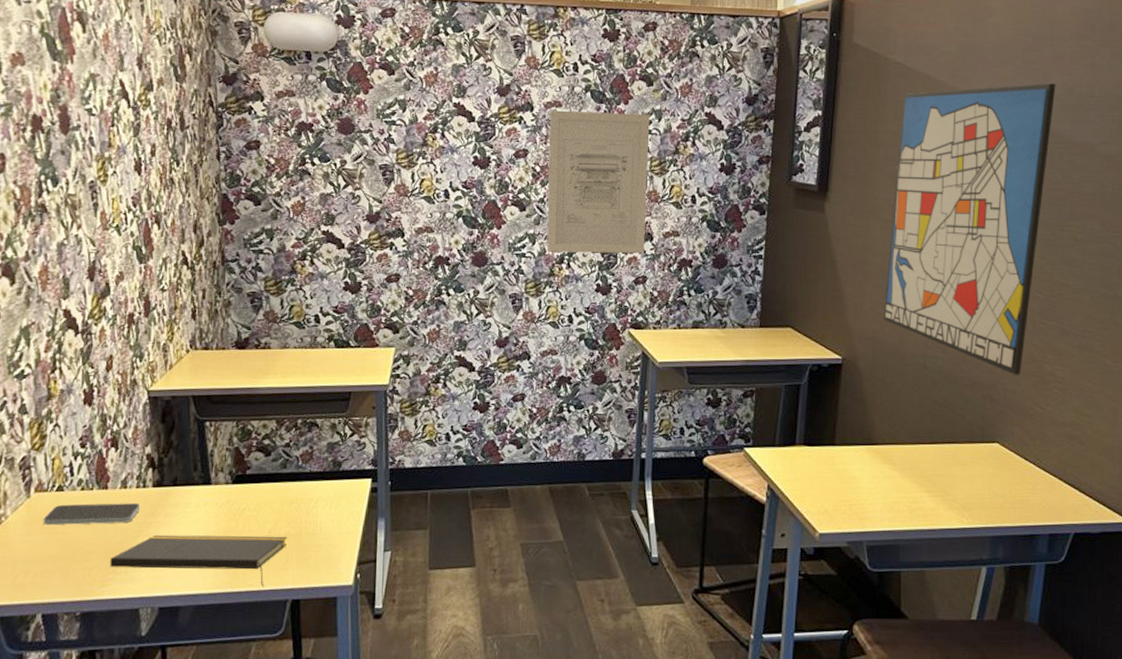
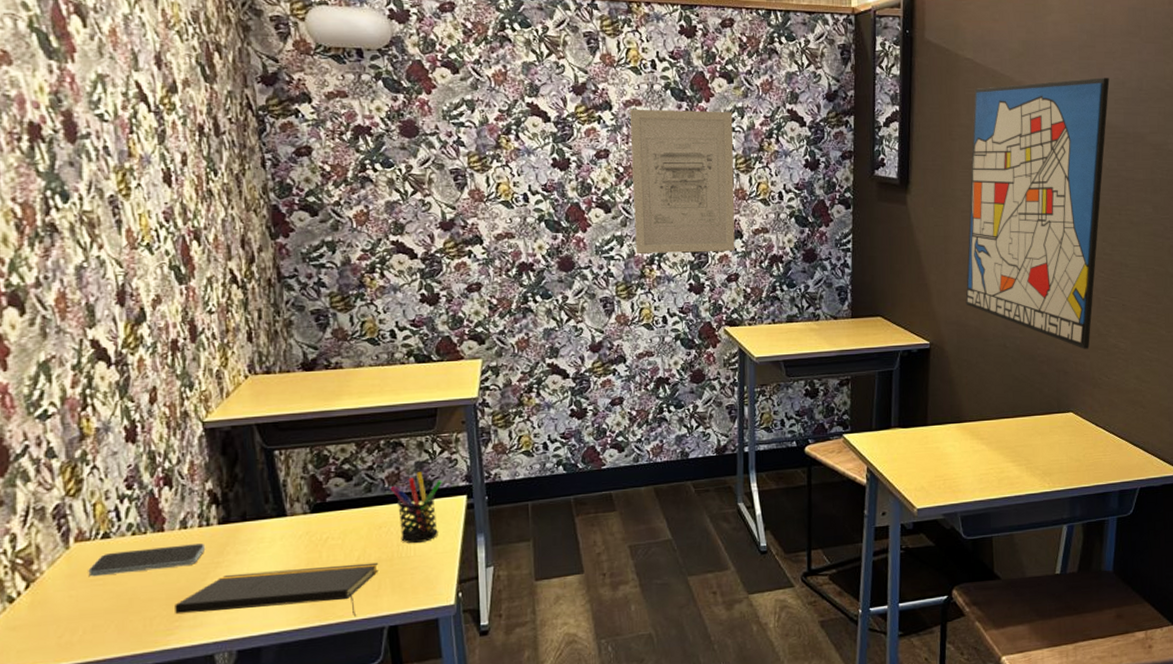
pen holder: none [303,452,351,522] -> present [390,472,443,544]

